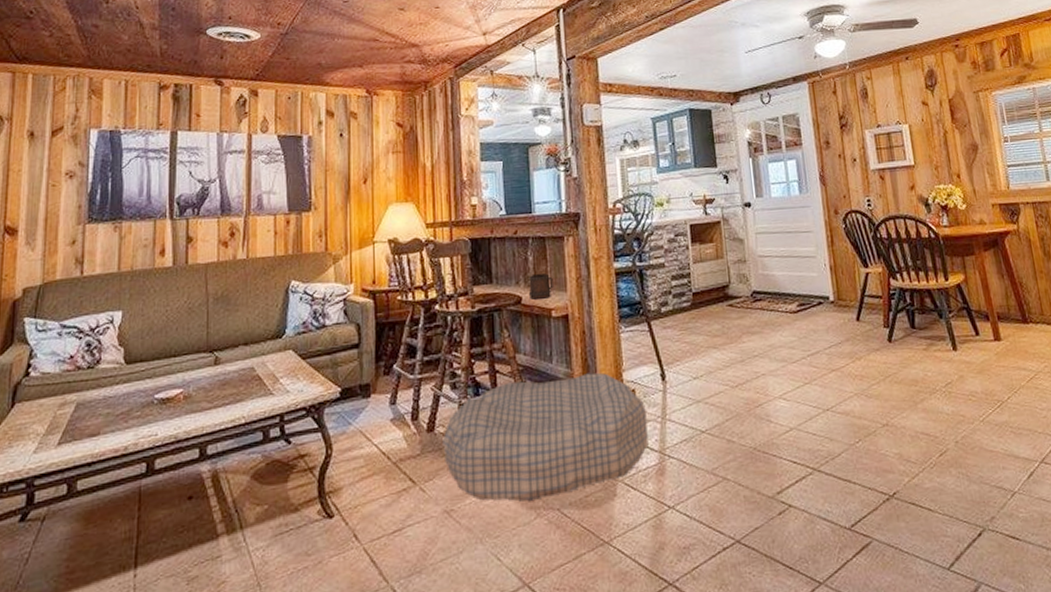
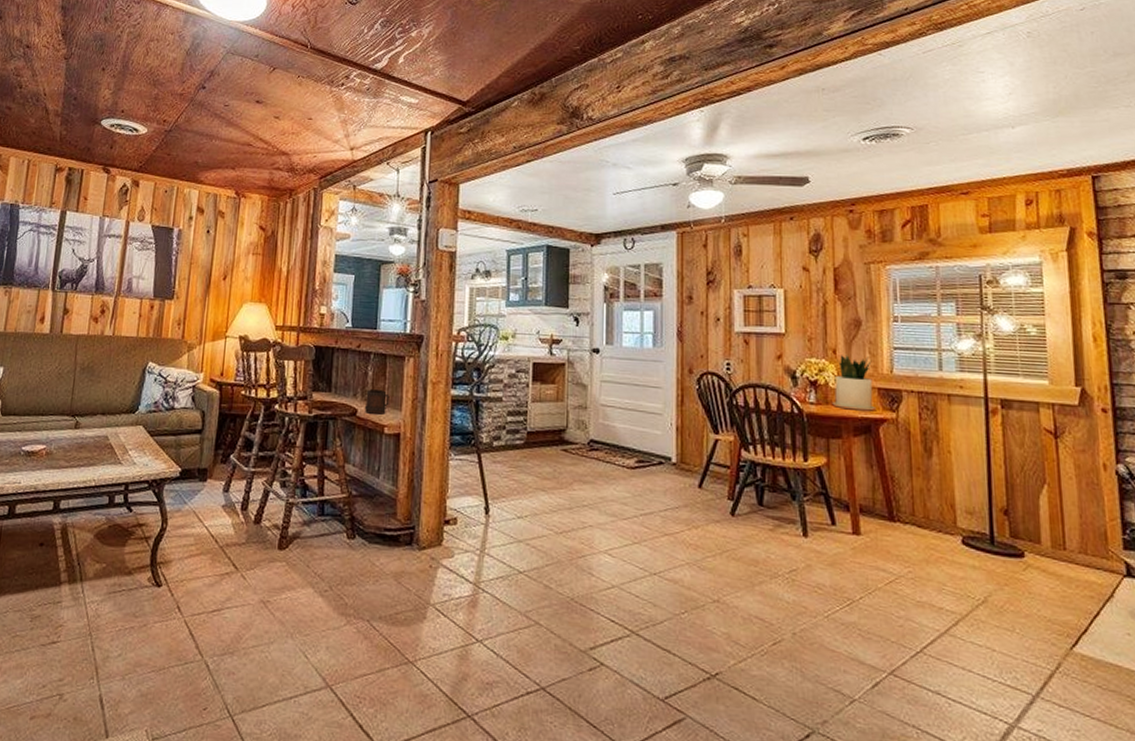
dog bed: present [443,373,649,501] -> none [267,490,465,607]
planter: none [961,176,1000,228] -> present [831,355,877,411]

